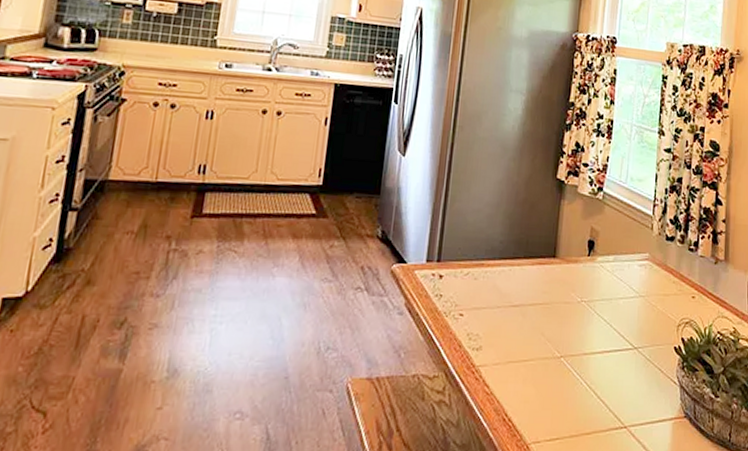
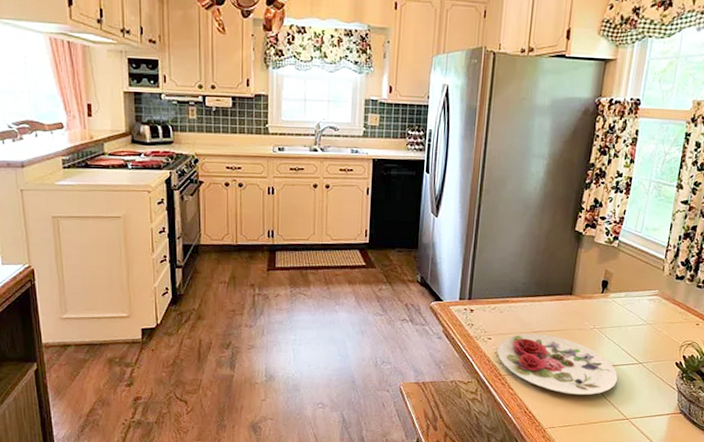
plate: none [470,308,611,394] -> present [497,334,618,396]

